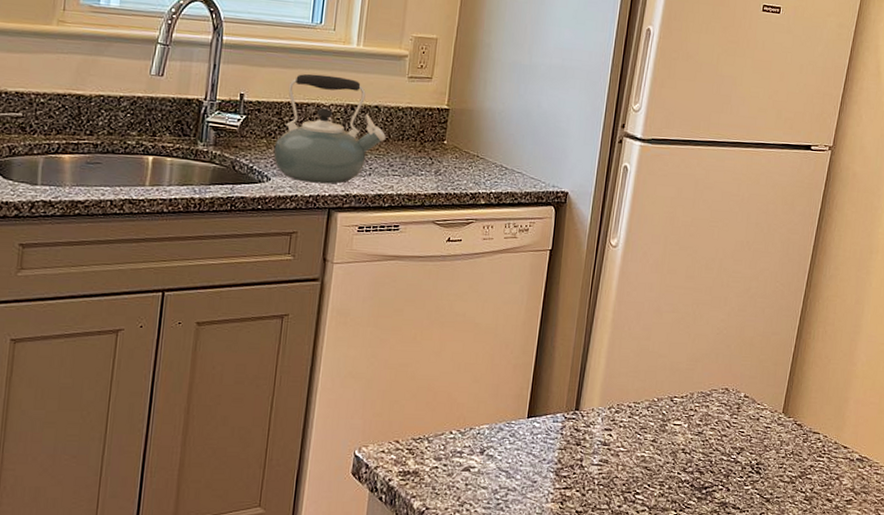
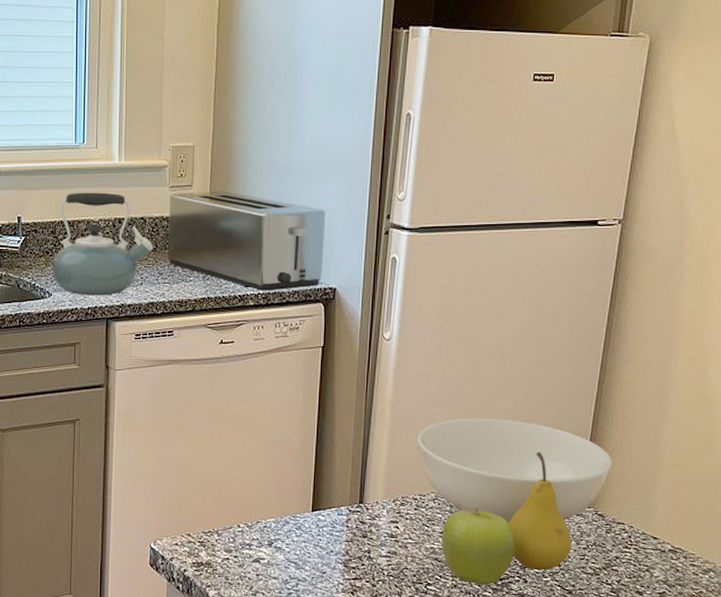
toaster: none [400,84,564,191] -> present [168,190,326,291]
bowl: none [635,327,812,431] -> present [417,418,612,523]
fruit: none [652,416,722,494] -> present [441,508,516,585]
fruit: none [716,362,773,479] -> present [508,452,572,571]

